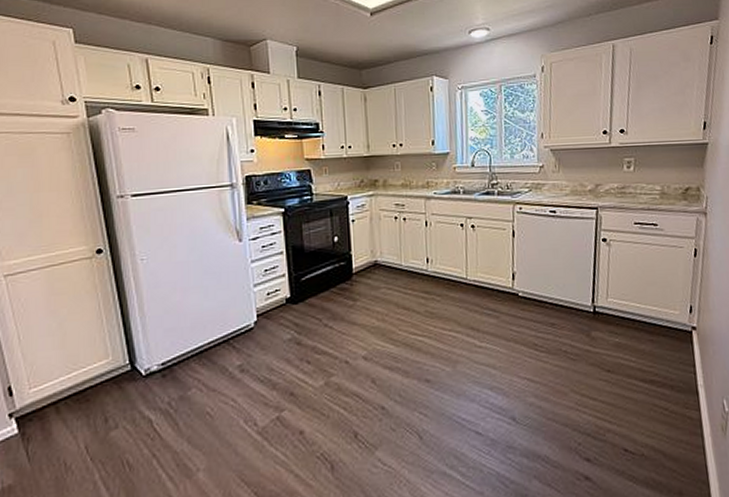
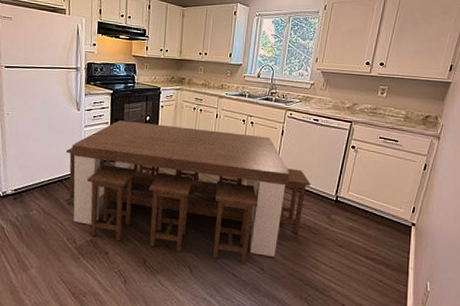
kitchen table: none [228,241,559,416] -> present [65,120,311,263]

